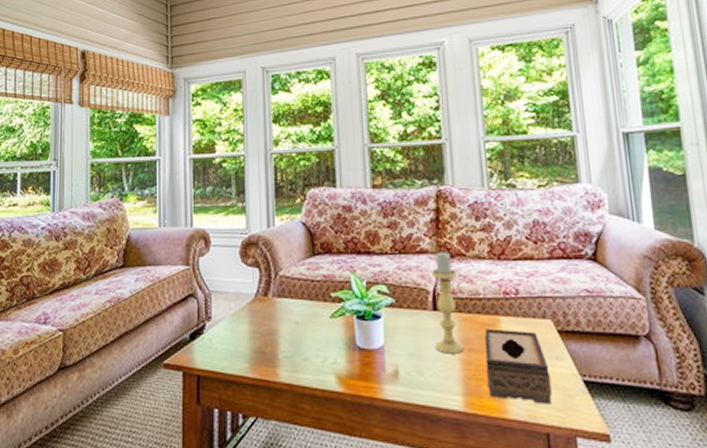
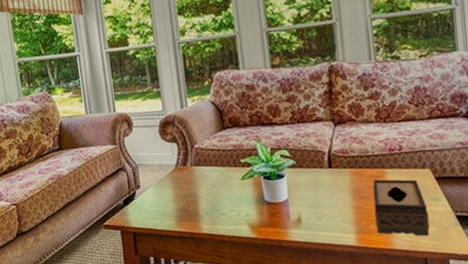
candle holder: present [431,251,463,354] -> none [326,118,355,202]

